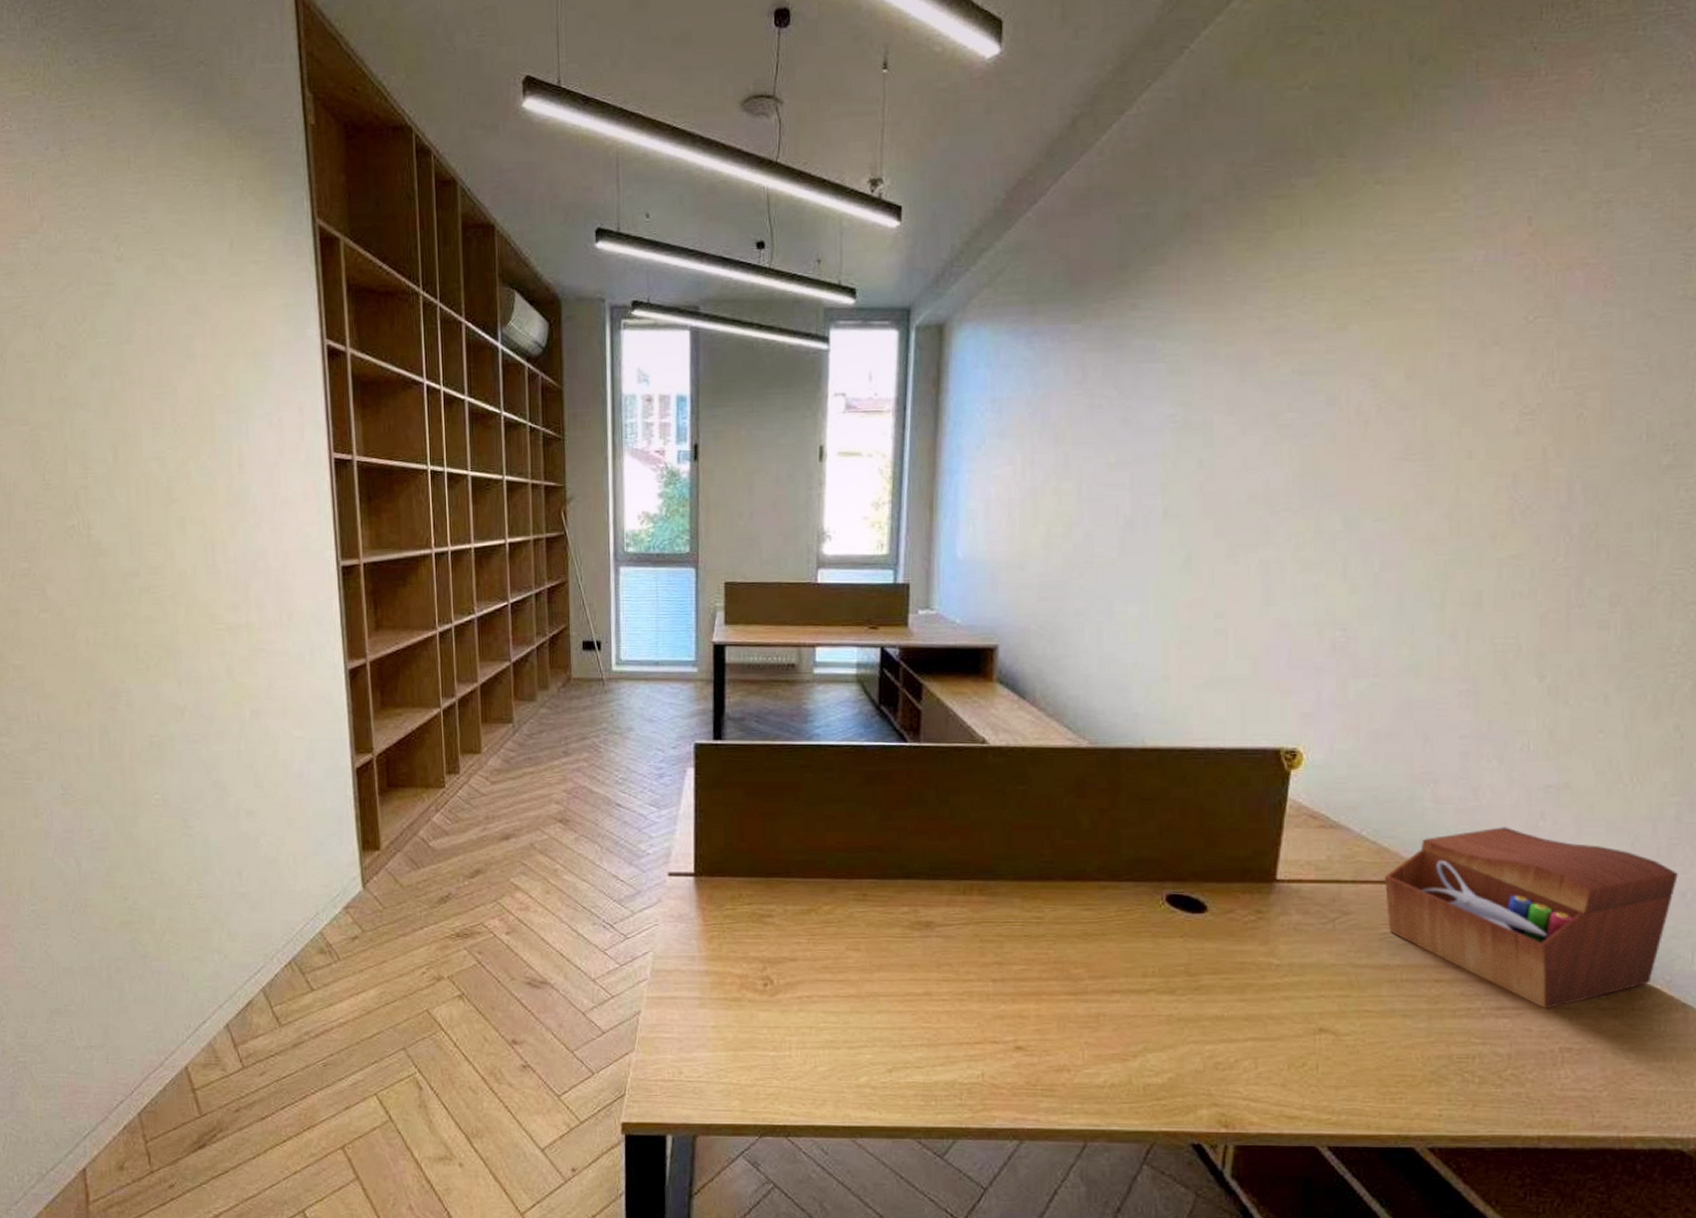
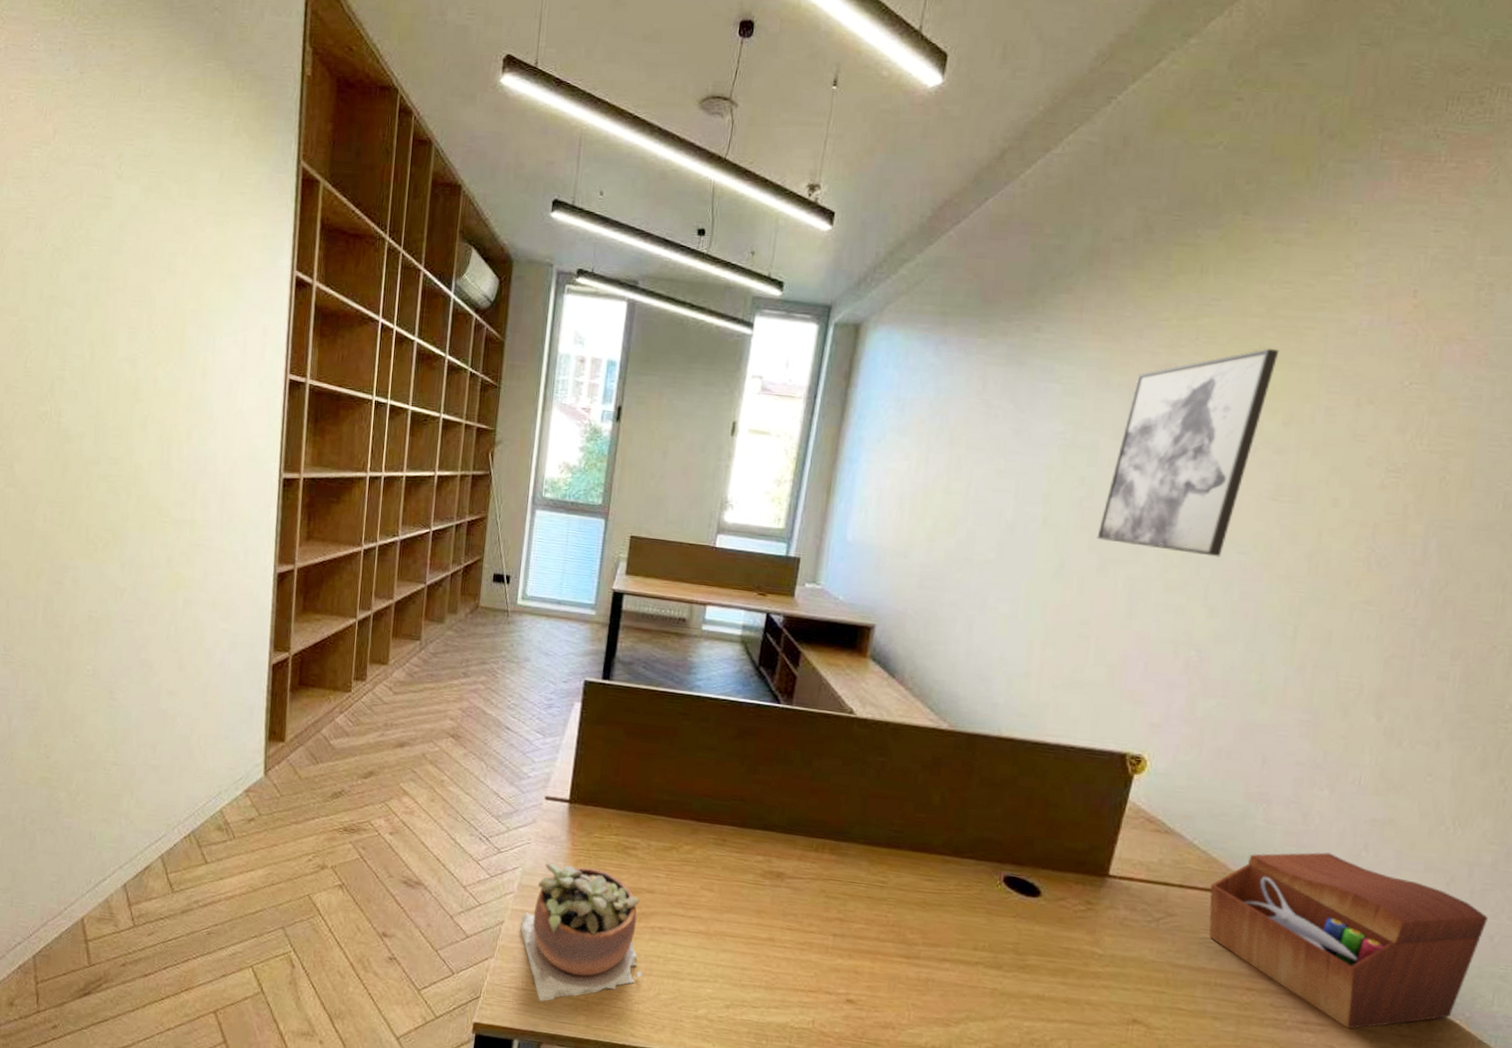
succulent plant: none [659,942,796,1092] -> present [520,862,643,1002]
wall art: none [1222,297,1393,528] -> present [1097,348,1280,557]

